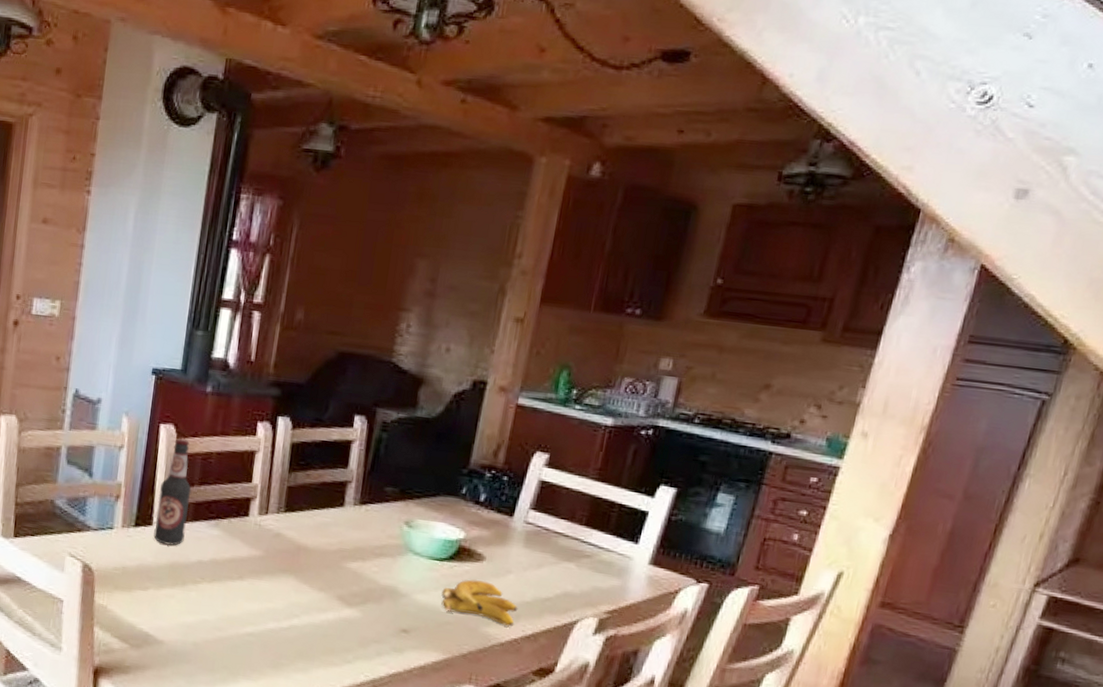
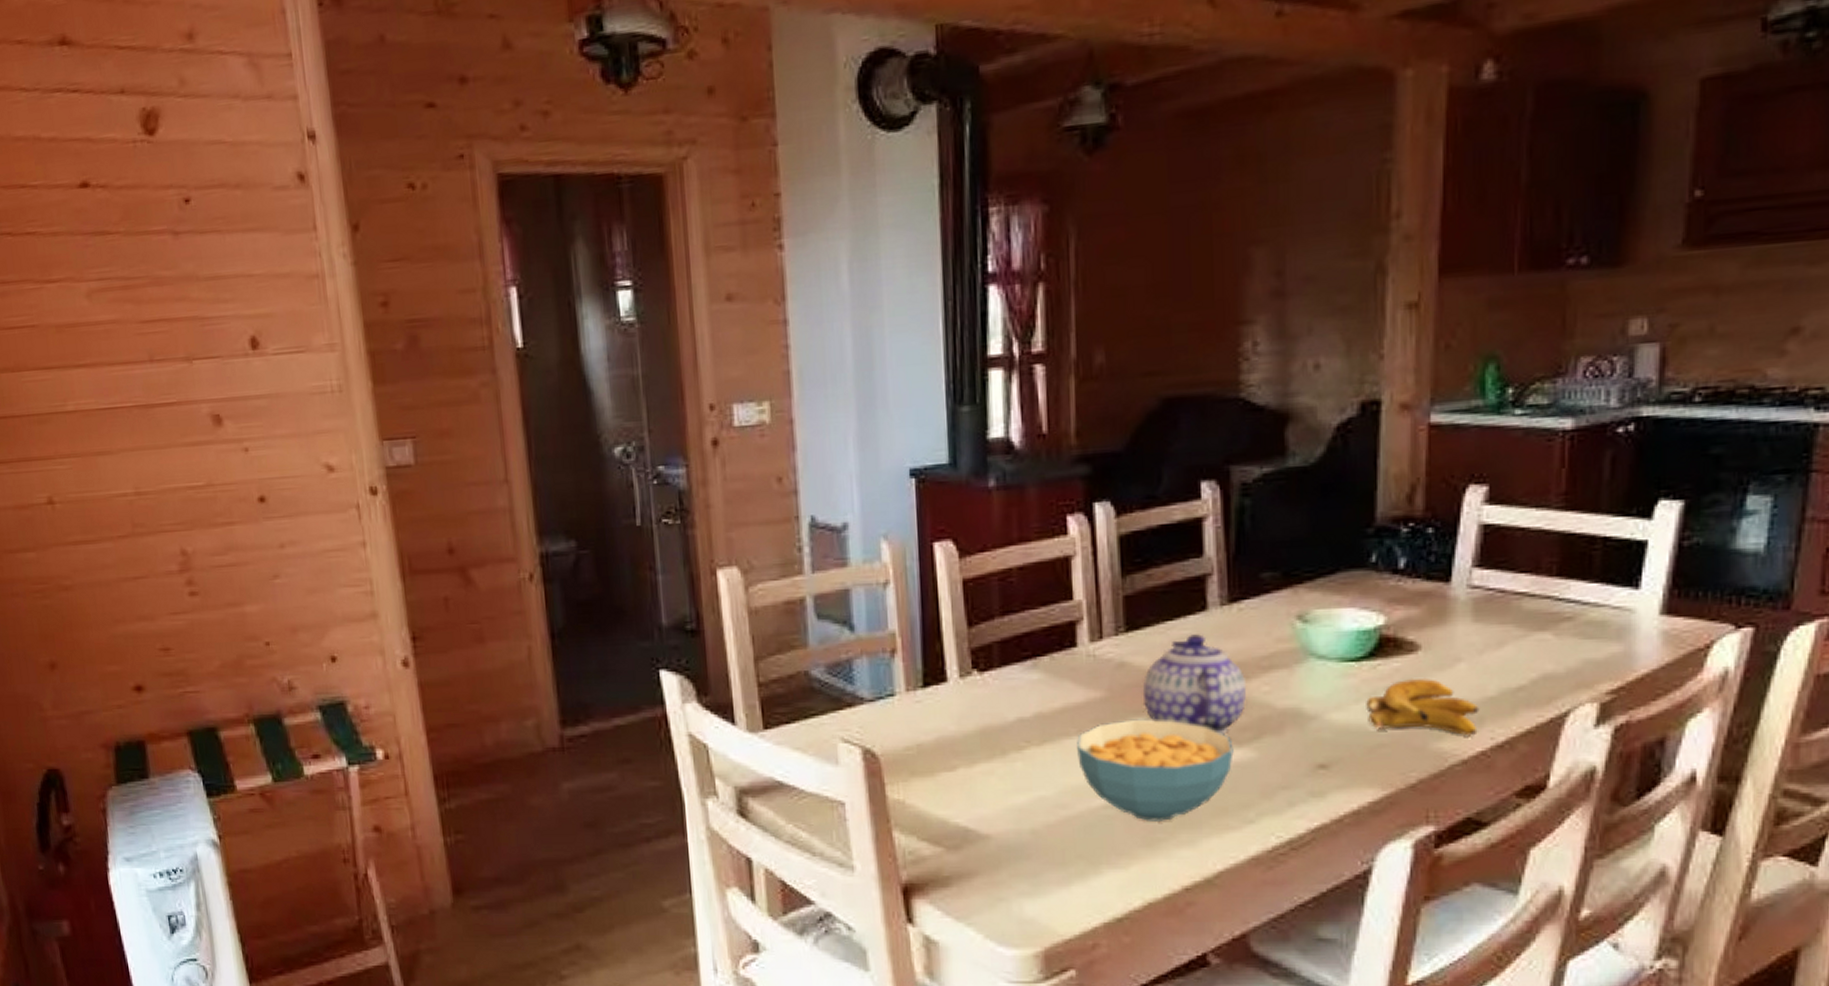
bottle: present [153,439,192,546] -> none [948,557,994,704]
cereal bowl: none [235,574,346,652] -> present [1077,719,1234,821]
teapot: none [288,522,363,597] -> present [1143,634,1247,735]

